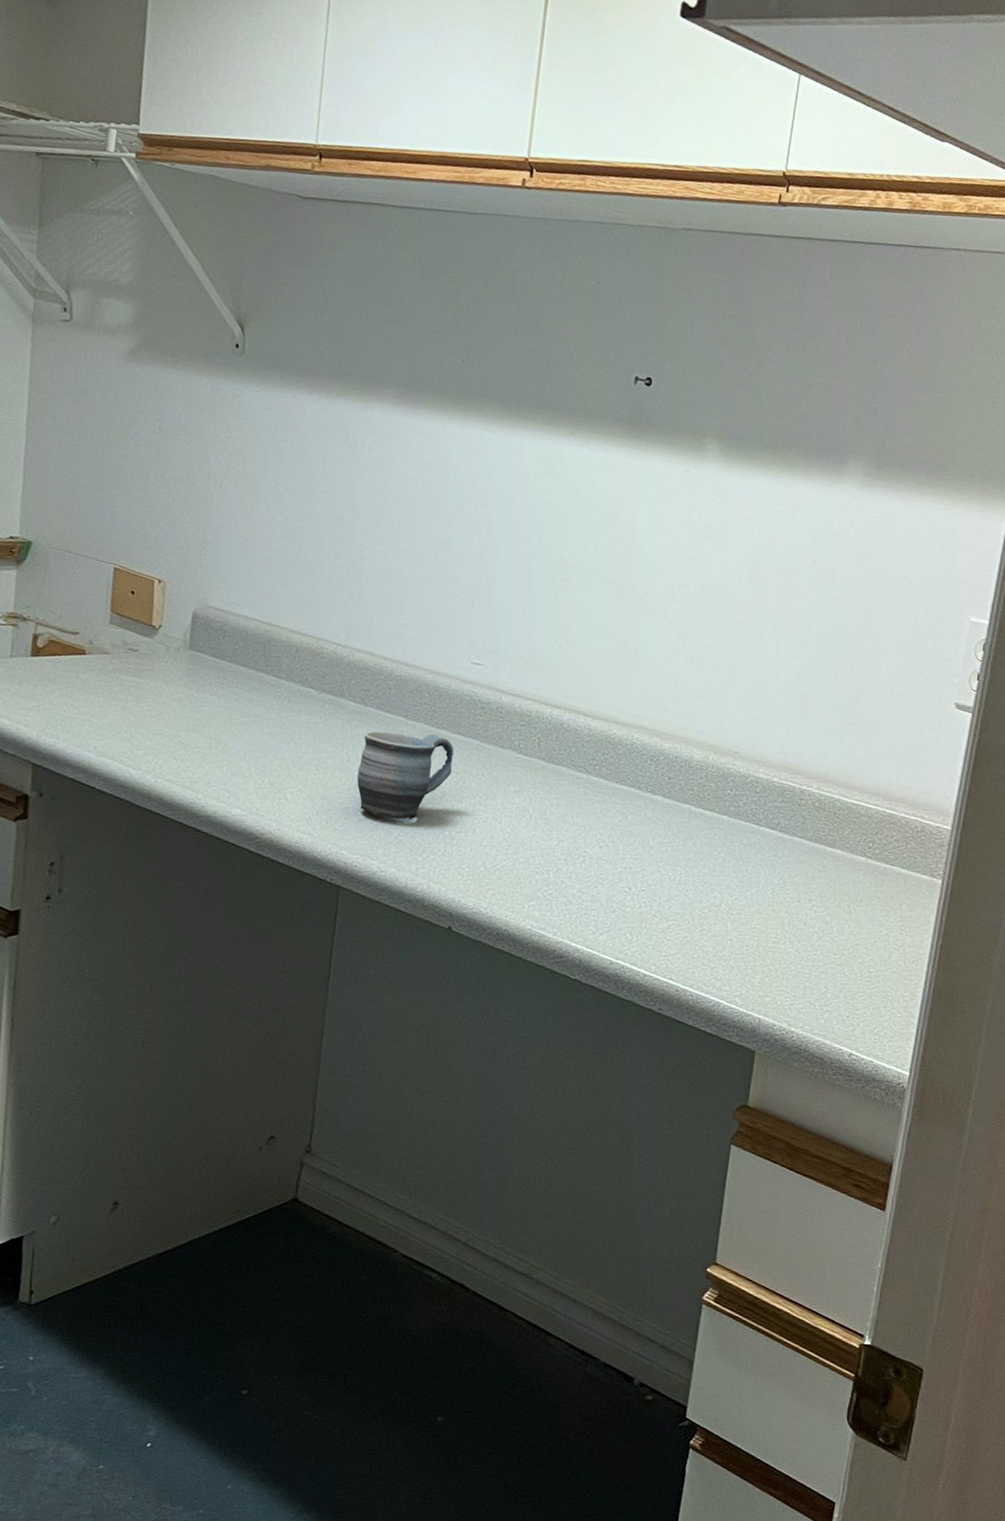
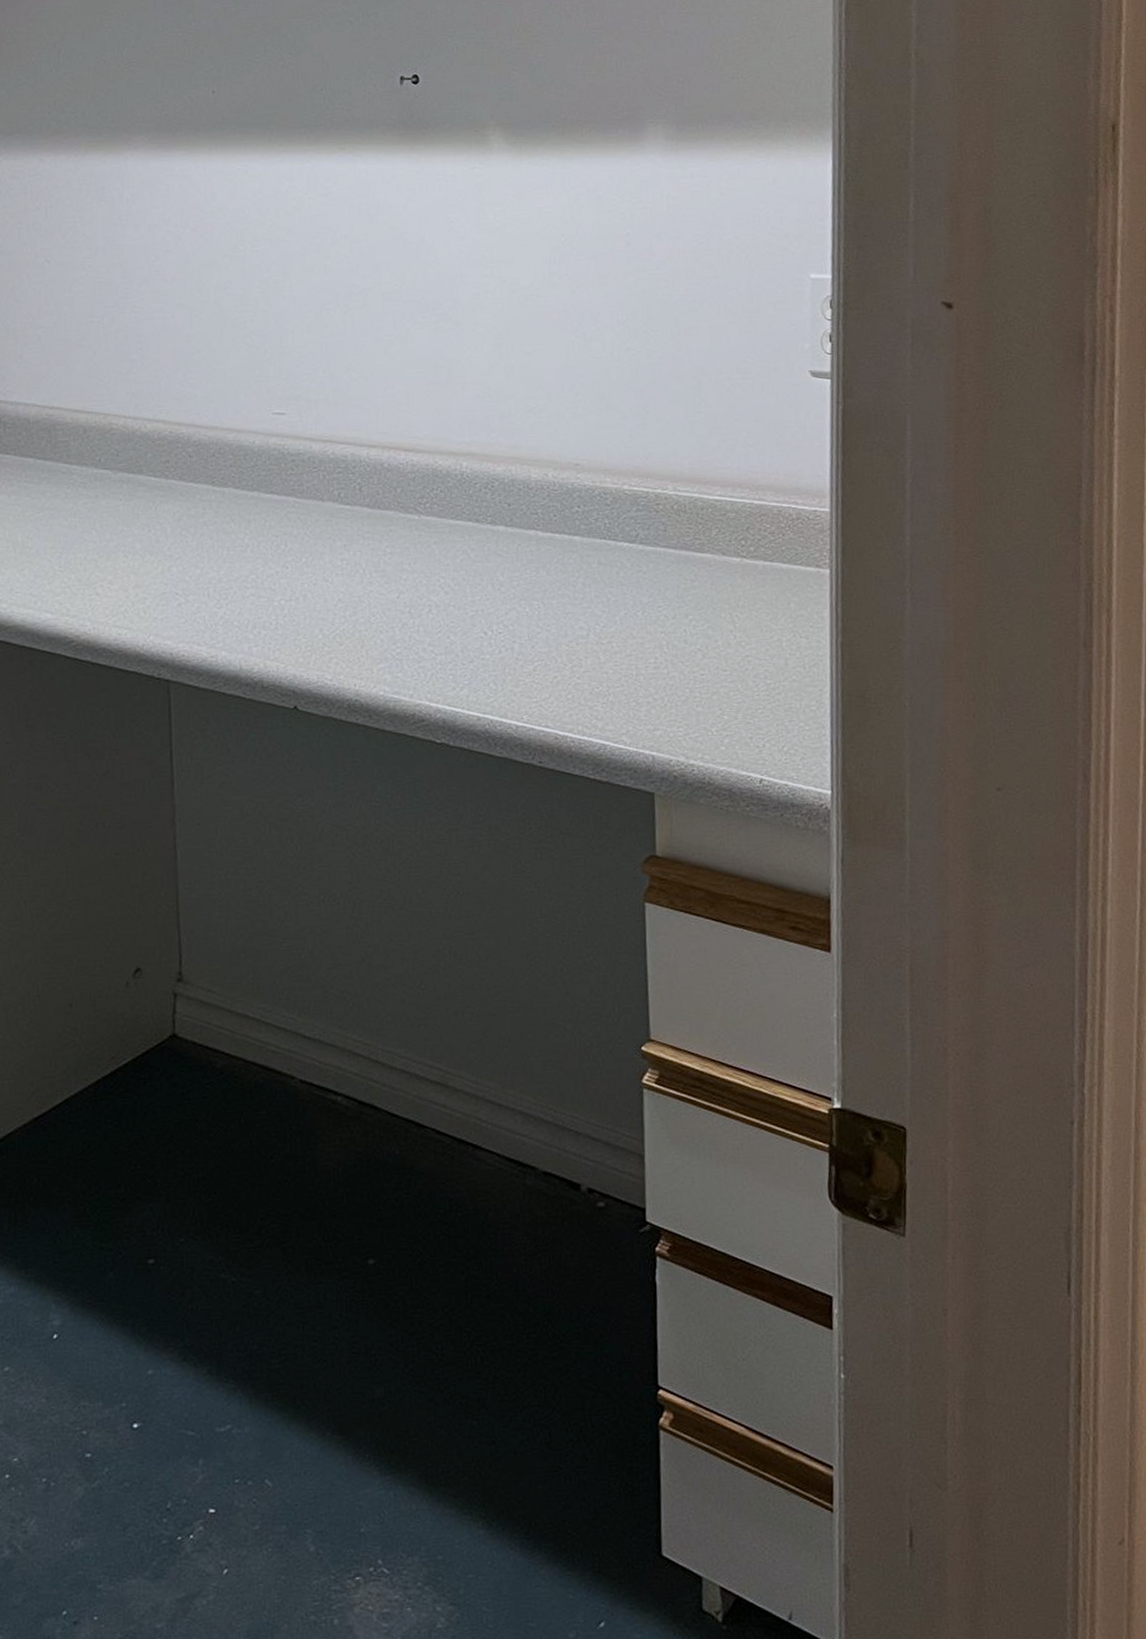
mug: present [357,731,454,821] -> none [169,498,270,597]

